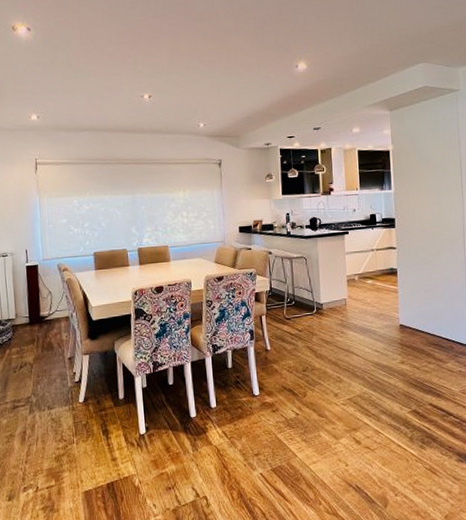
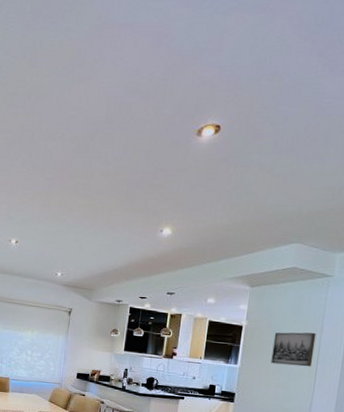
wall art: none [419,146,457,183] -> present [271,332,316,367]

